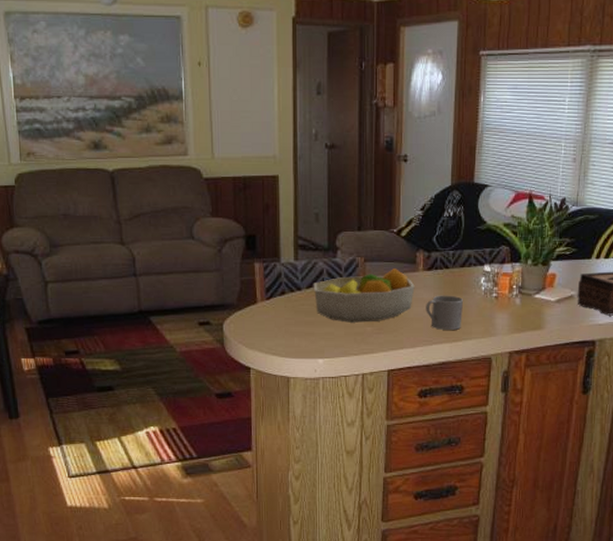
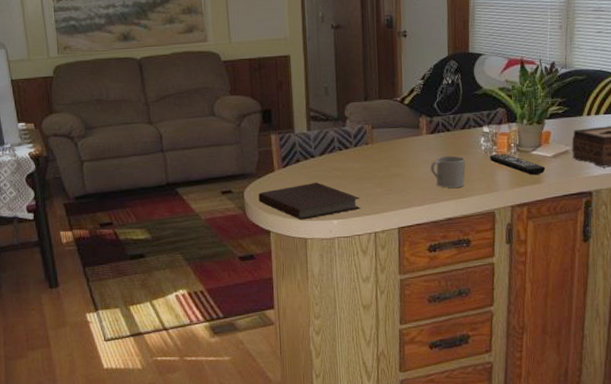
notebook: none [238,318,349,357] -> present [258,183,361,220]
fruit bowl: present [313,267,415,323] -> none [325,133,420,185]
remote control: none [489,296,548,321] -> present [489,154,546,176]

